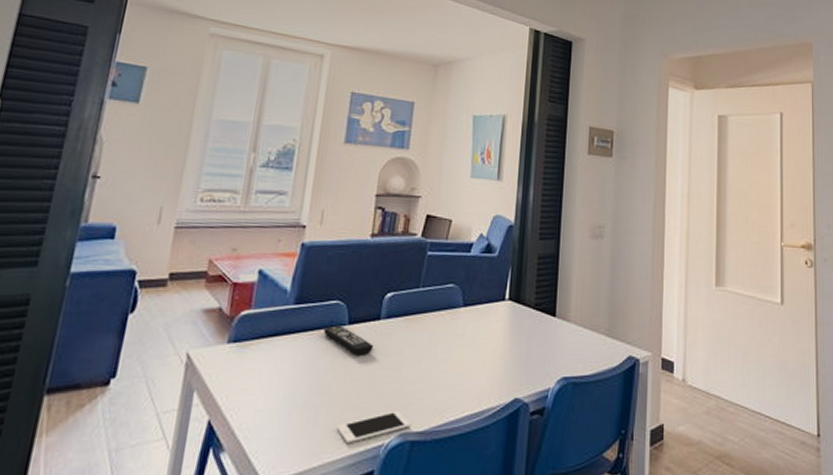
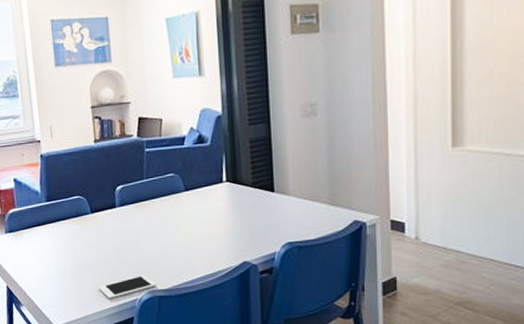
remote control: present [324,325,374,355] -> none [73,214,115,236]

